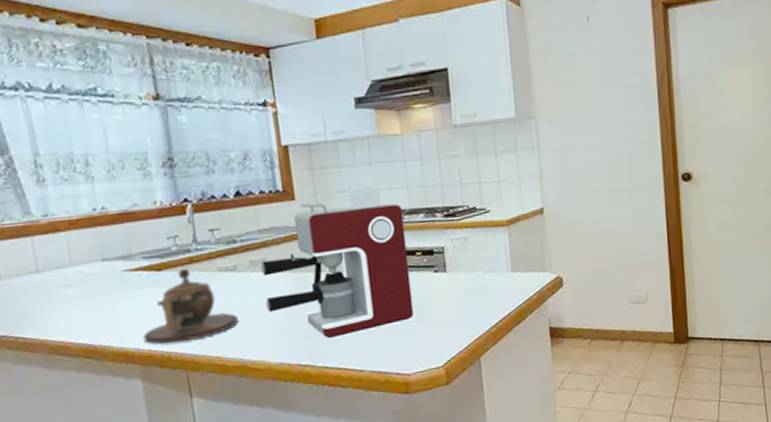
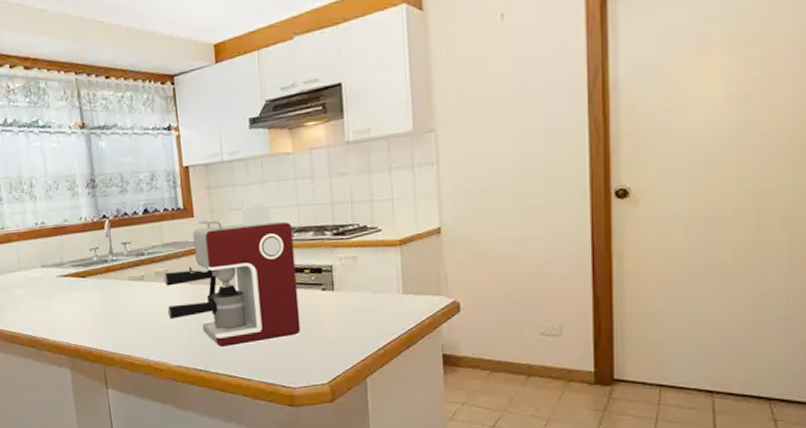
teapot: present [143,269,239,345] -> none [71,277,146,341]

